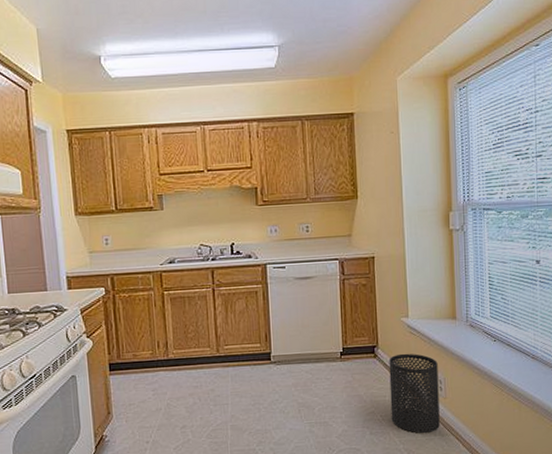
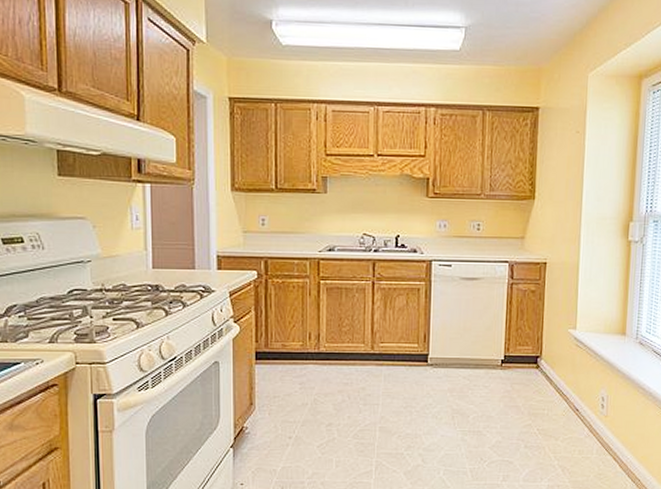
trash can: present [389,353,440,433] -> none [548,366,602,450]

